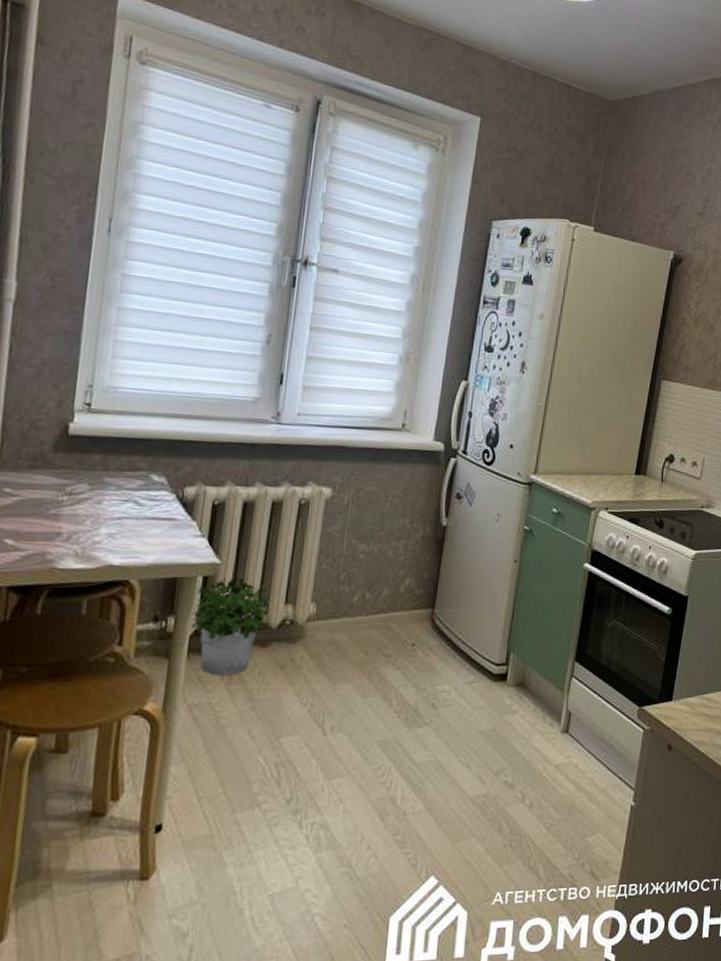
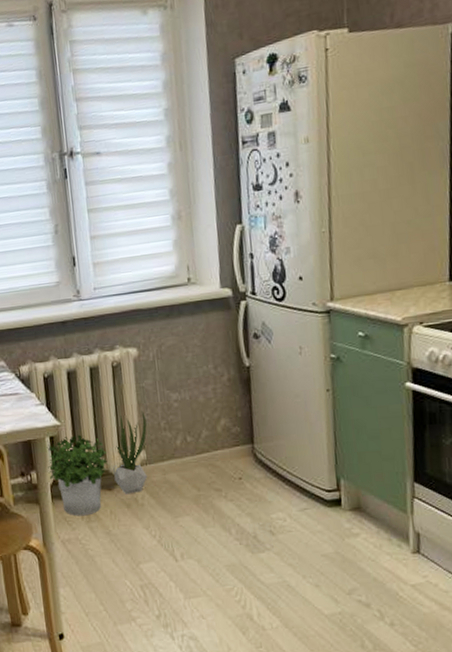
potted plant: none [272,558,325,653] -> present [113,410,147,494]

